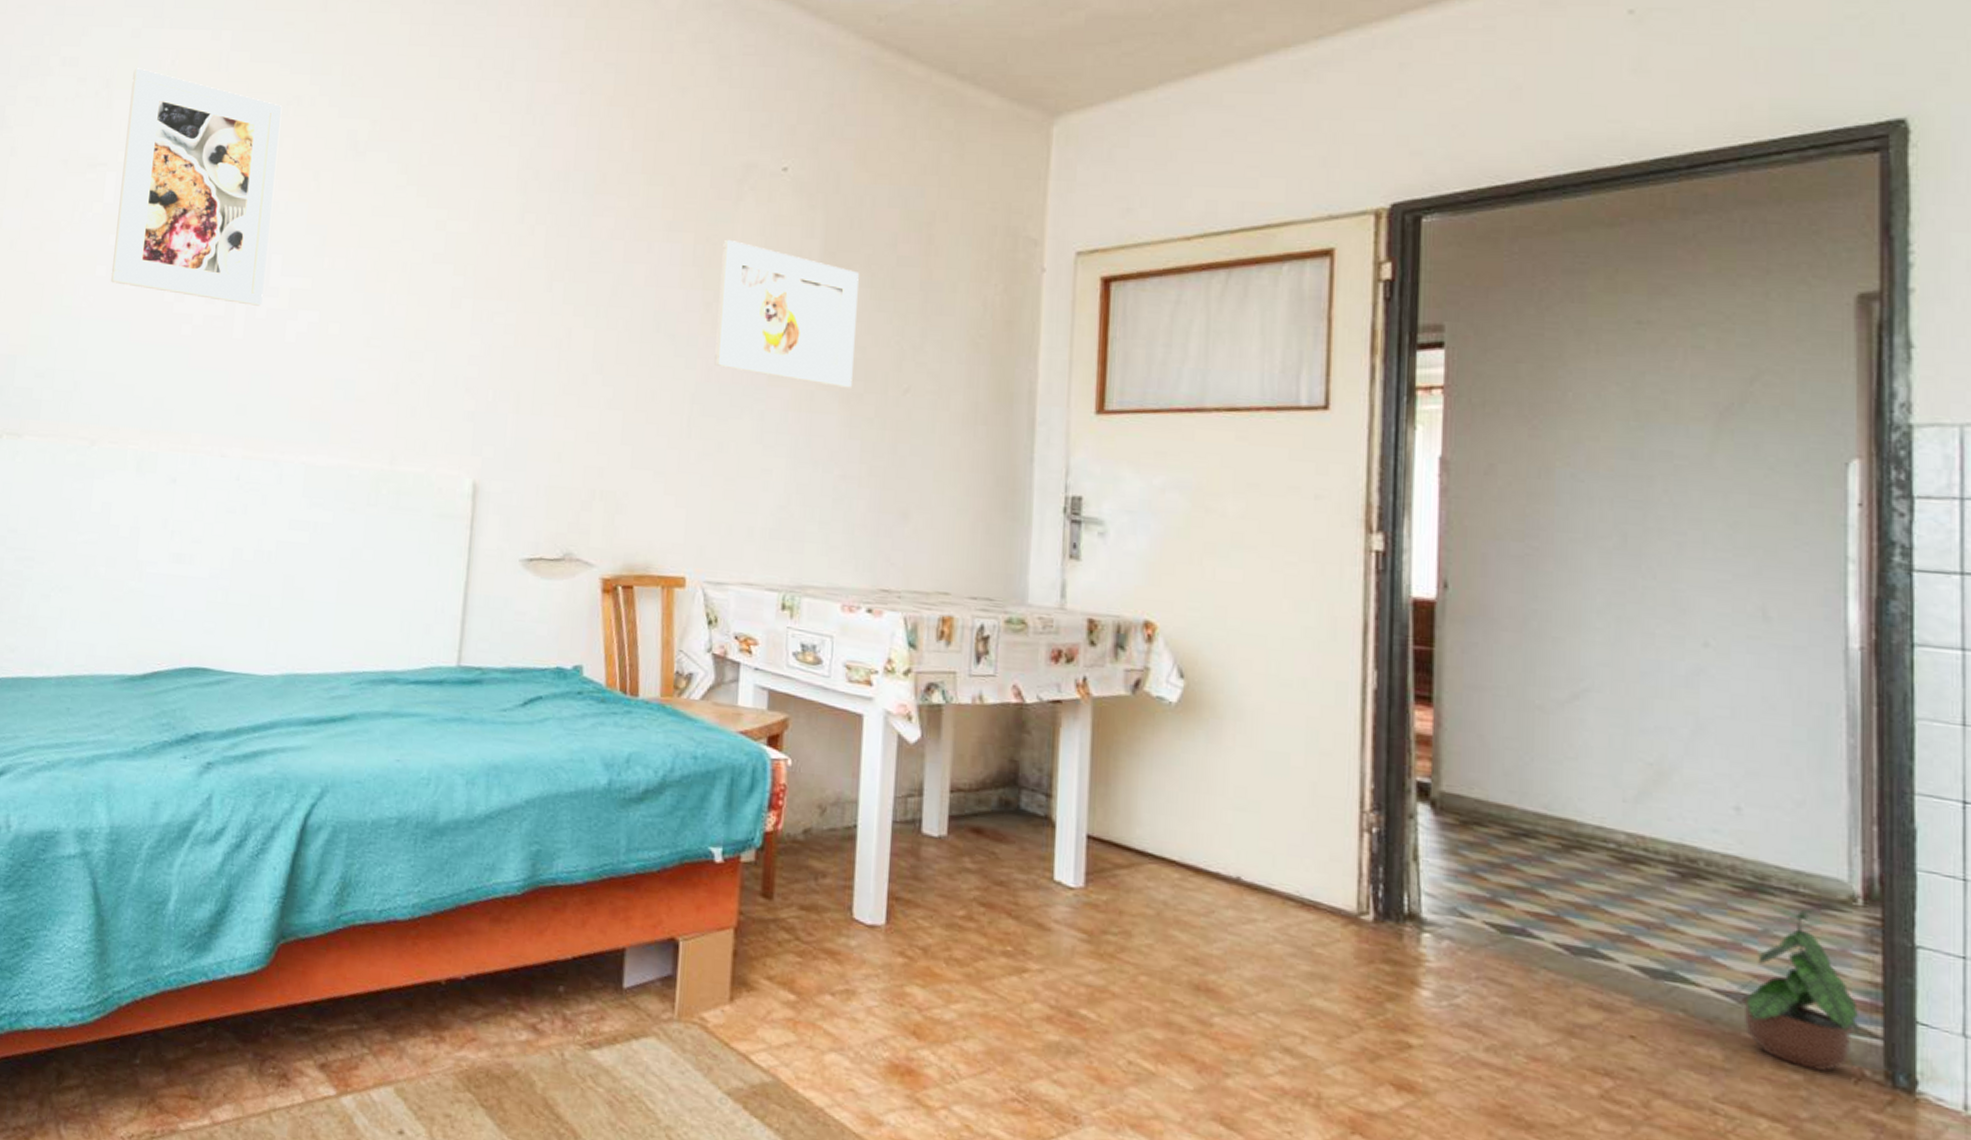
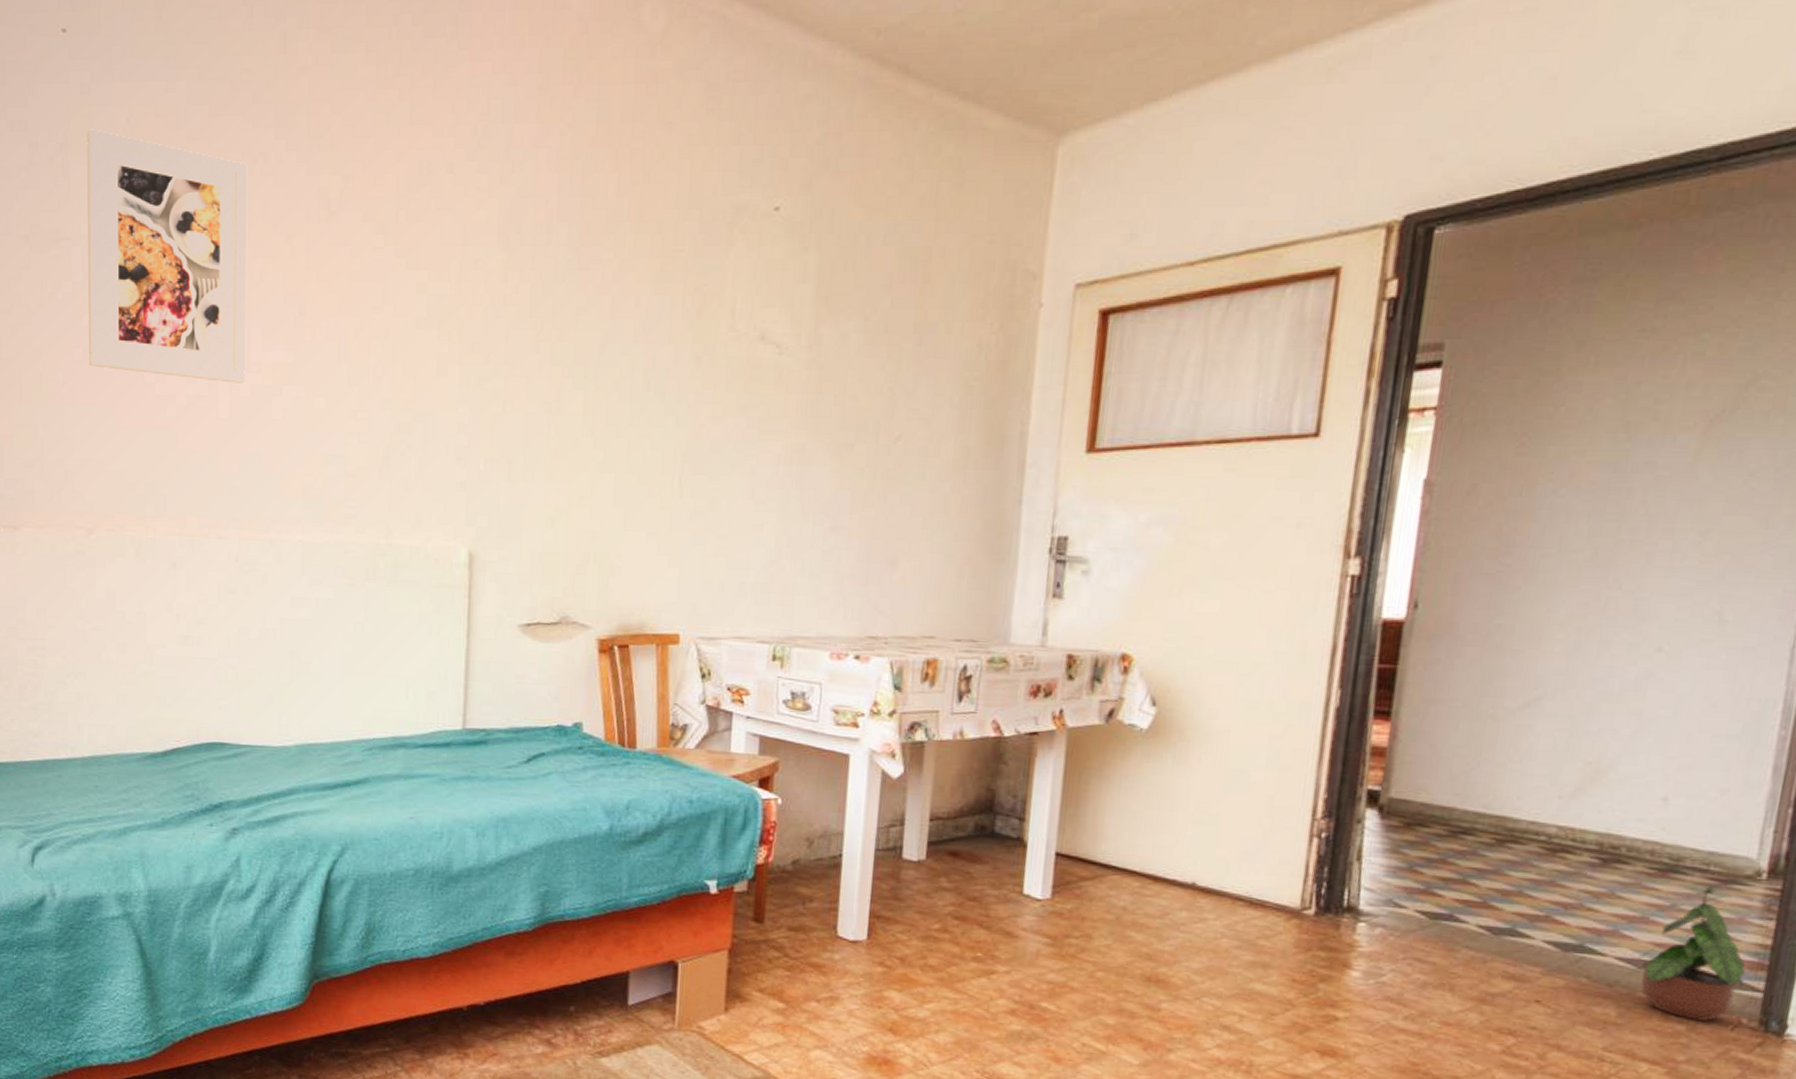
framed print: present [714,239,859,388] -> none [705,288,852,439]

